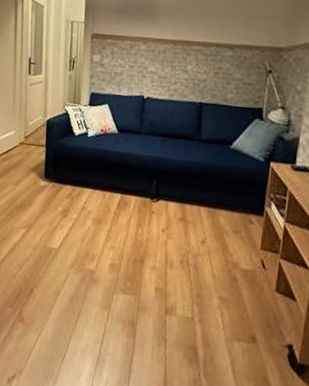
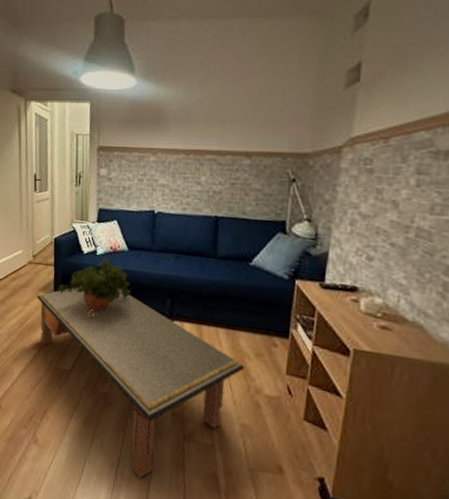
coffee table: none [27,167,224,353] -> present [37,286,245,479]
potted plant: none [48,140,119,198] -> present [58,258,131,318]

